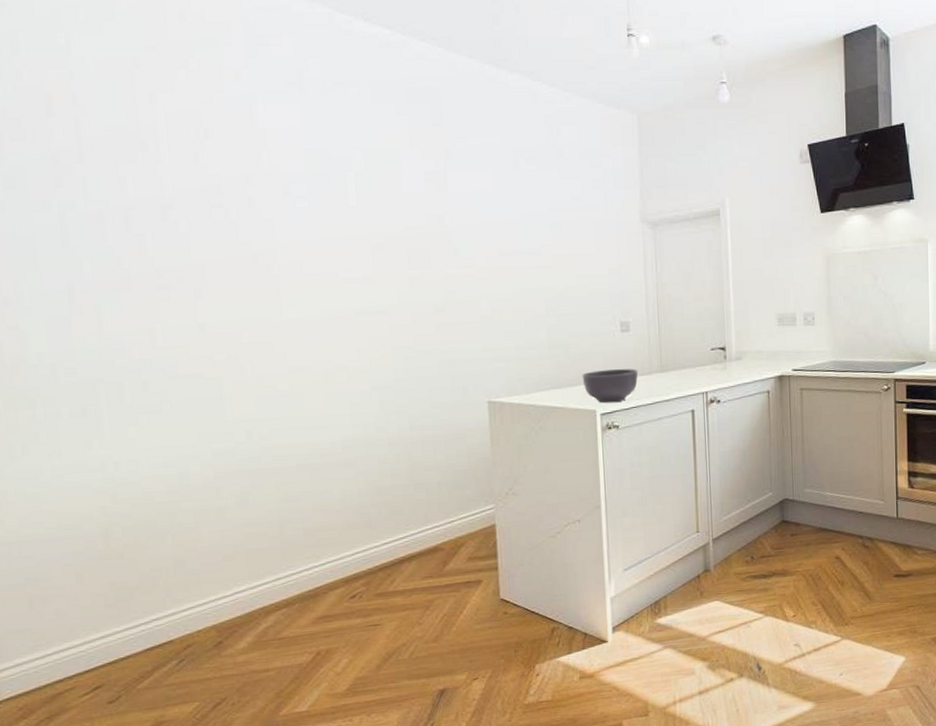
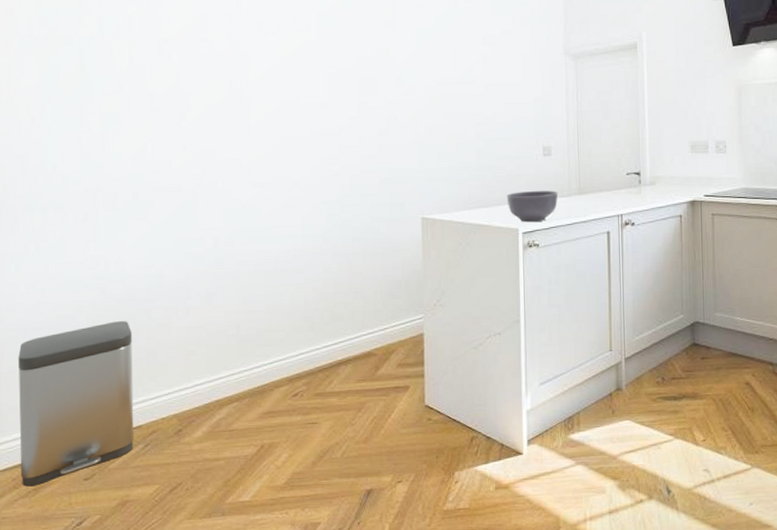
pedal bin: none [12,527,166,716] -> present [18,321,135,487]

